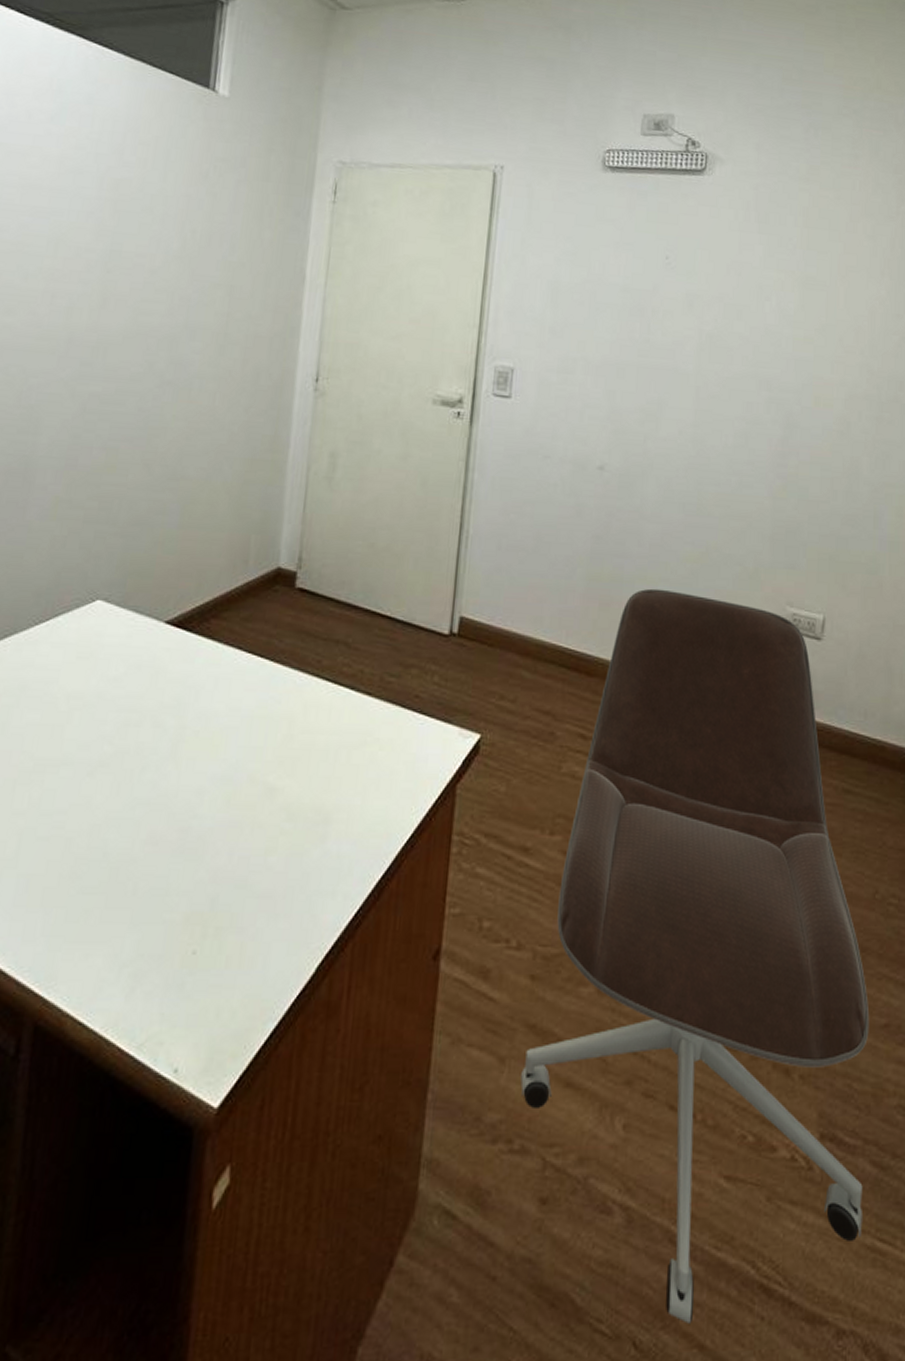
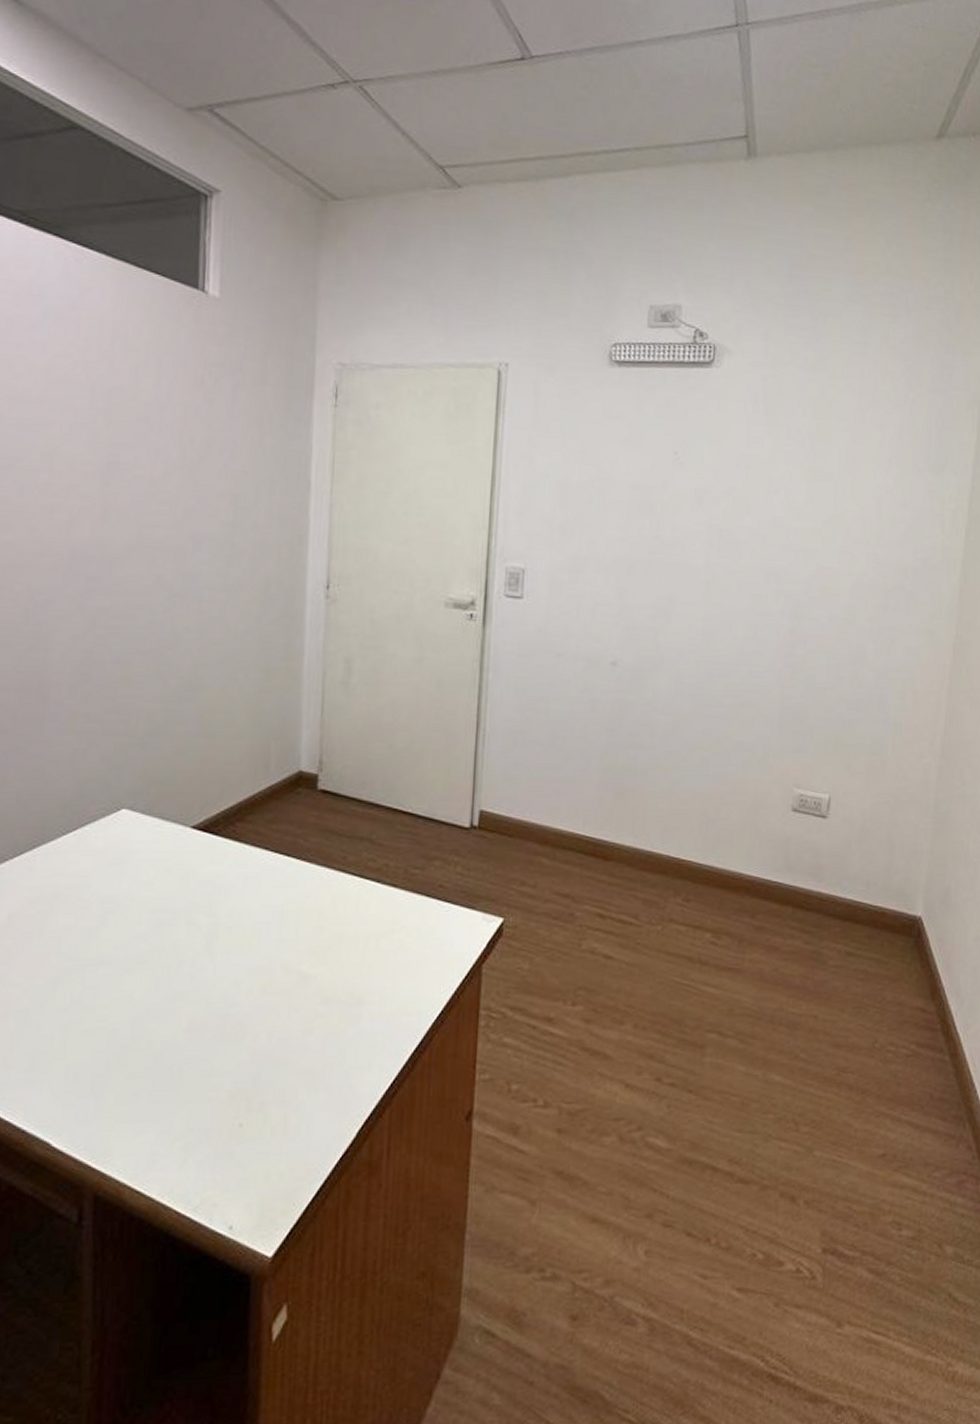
office chair: present [520,588,870,1324] -> none [550,776,868,1409]

